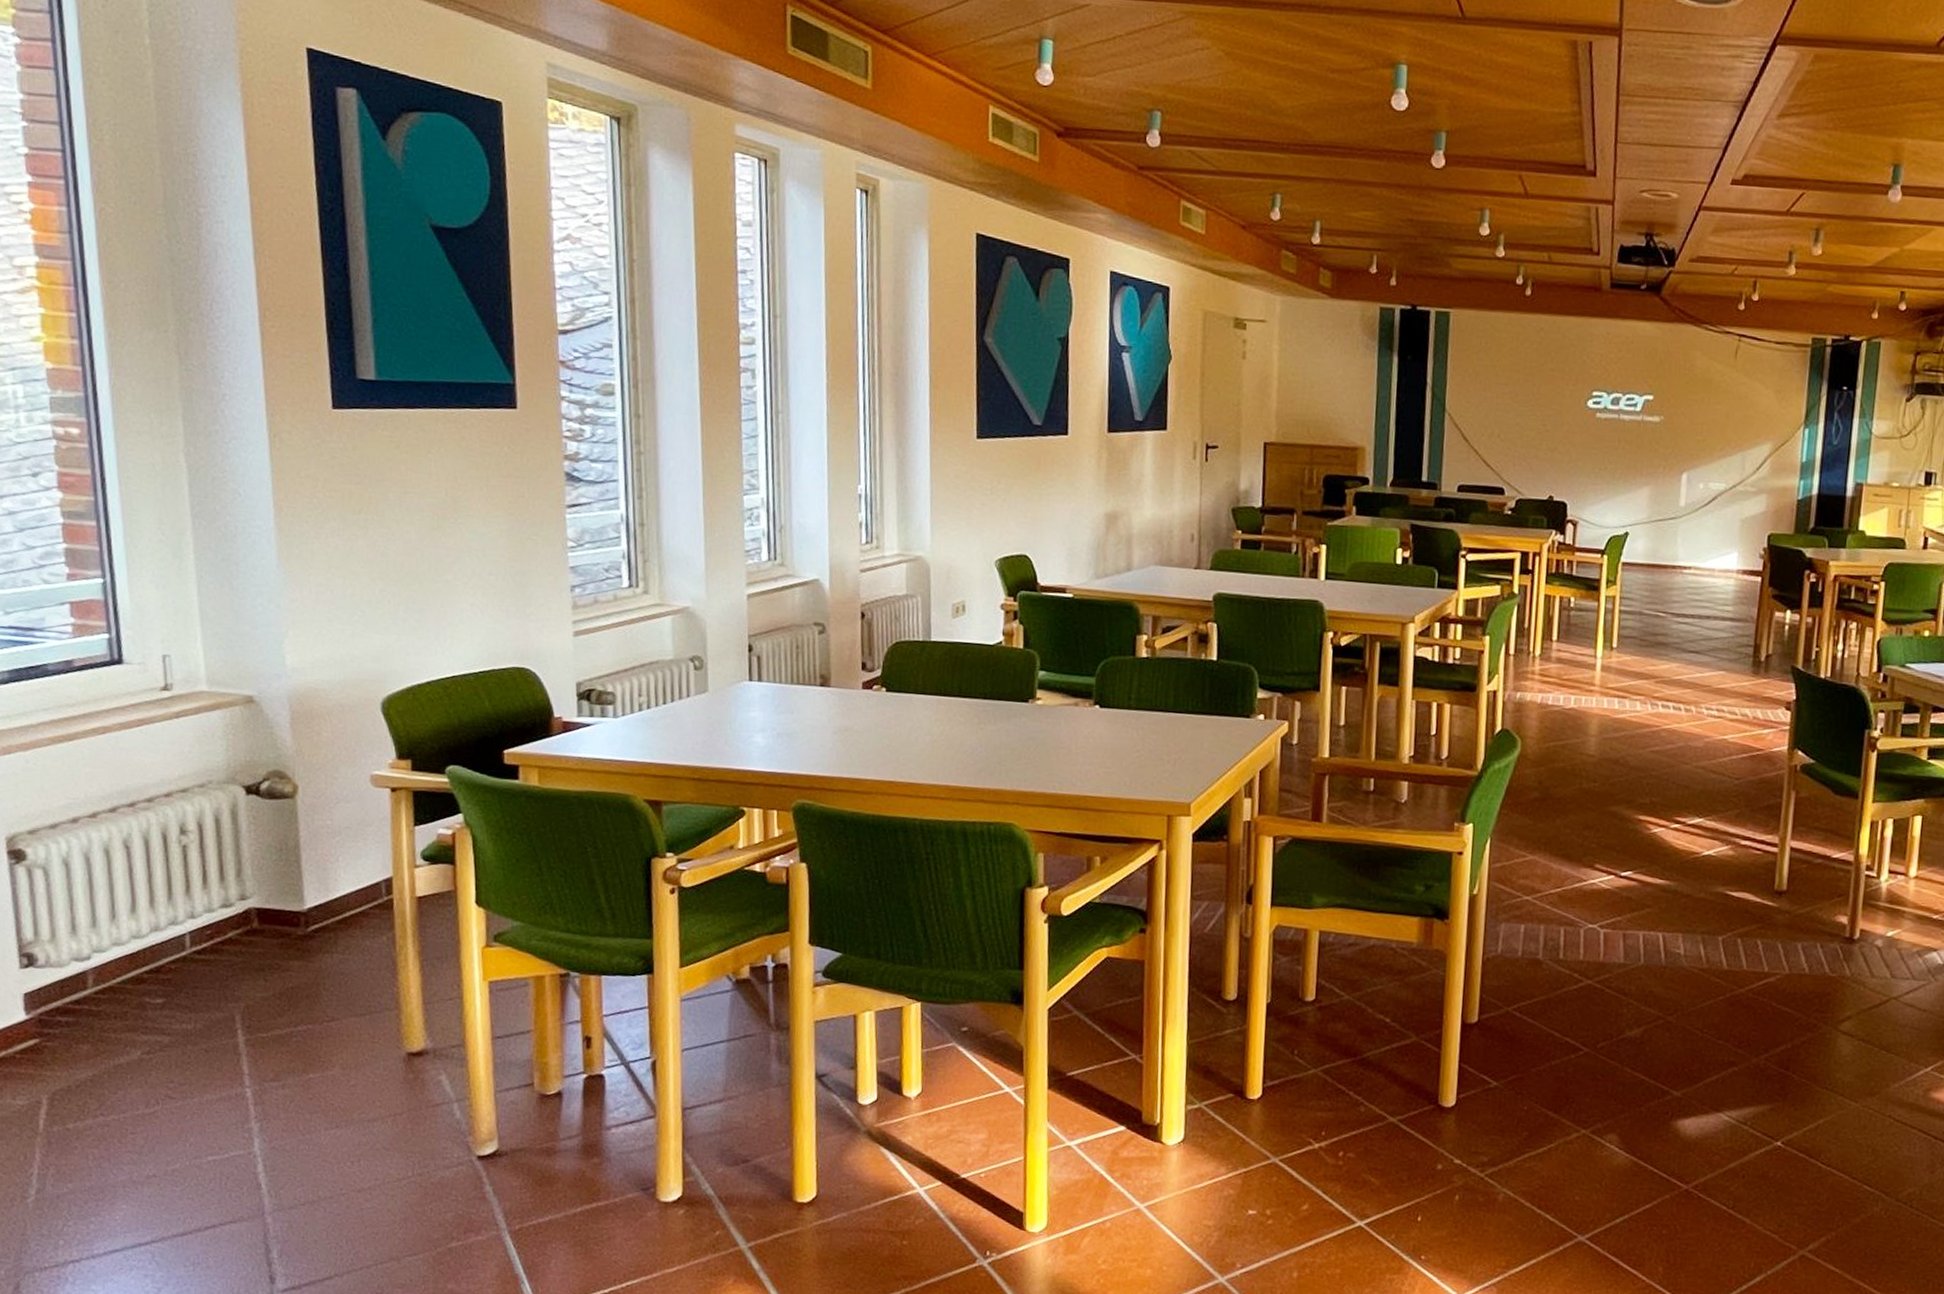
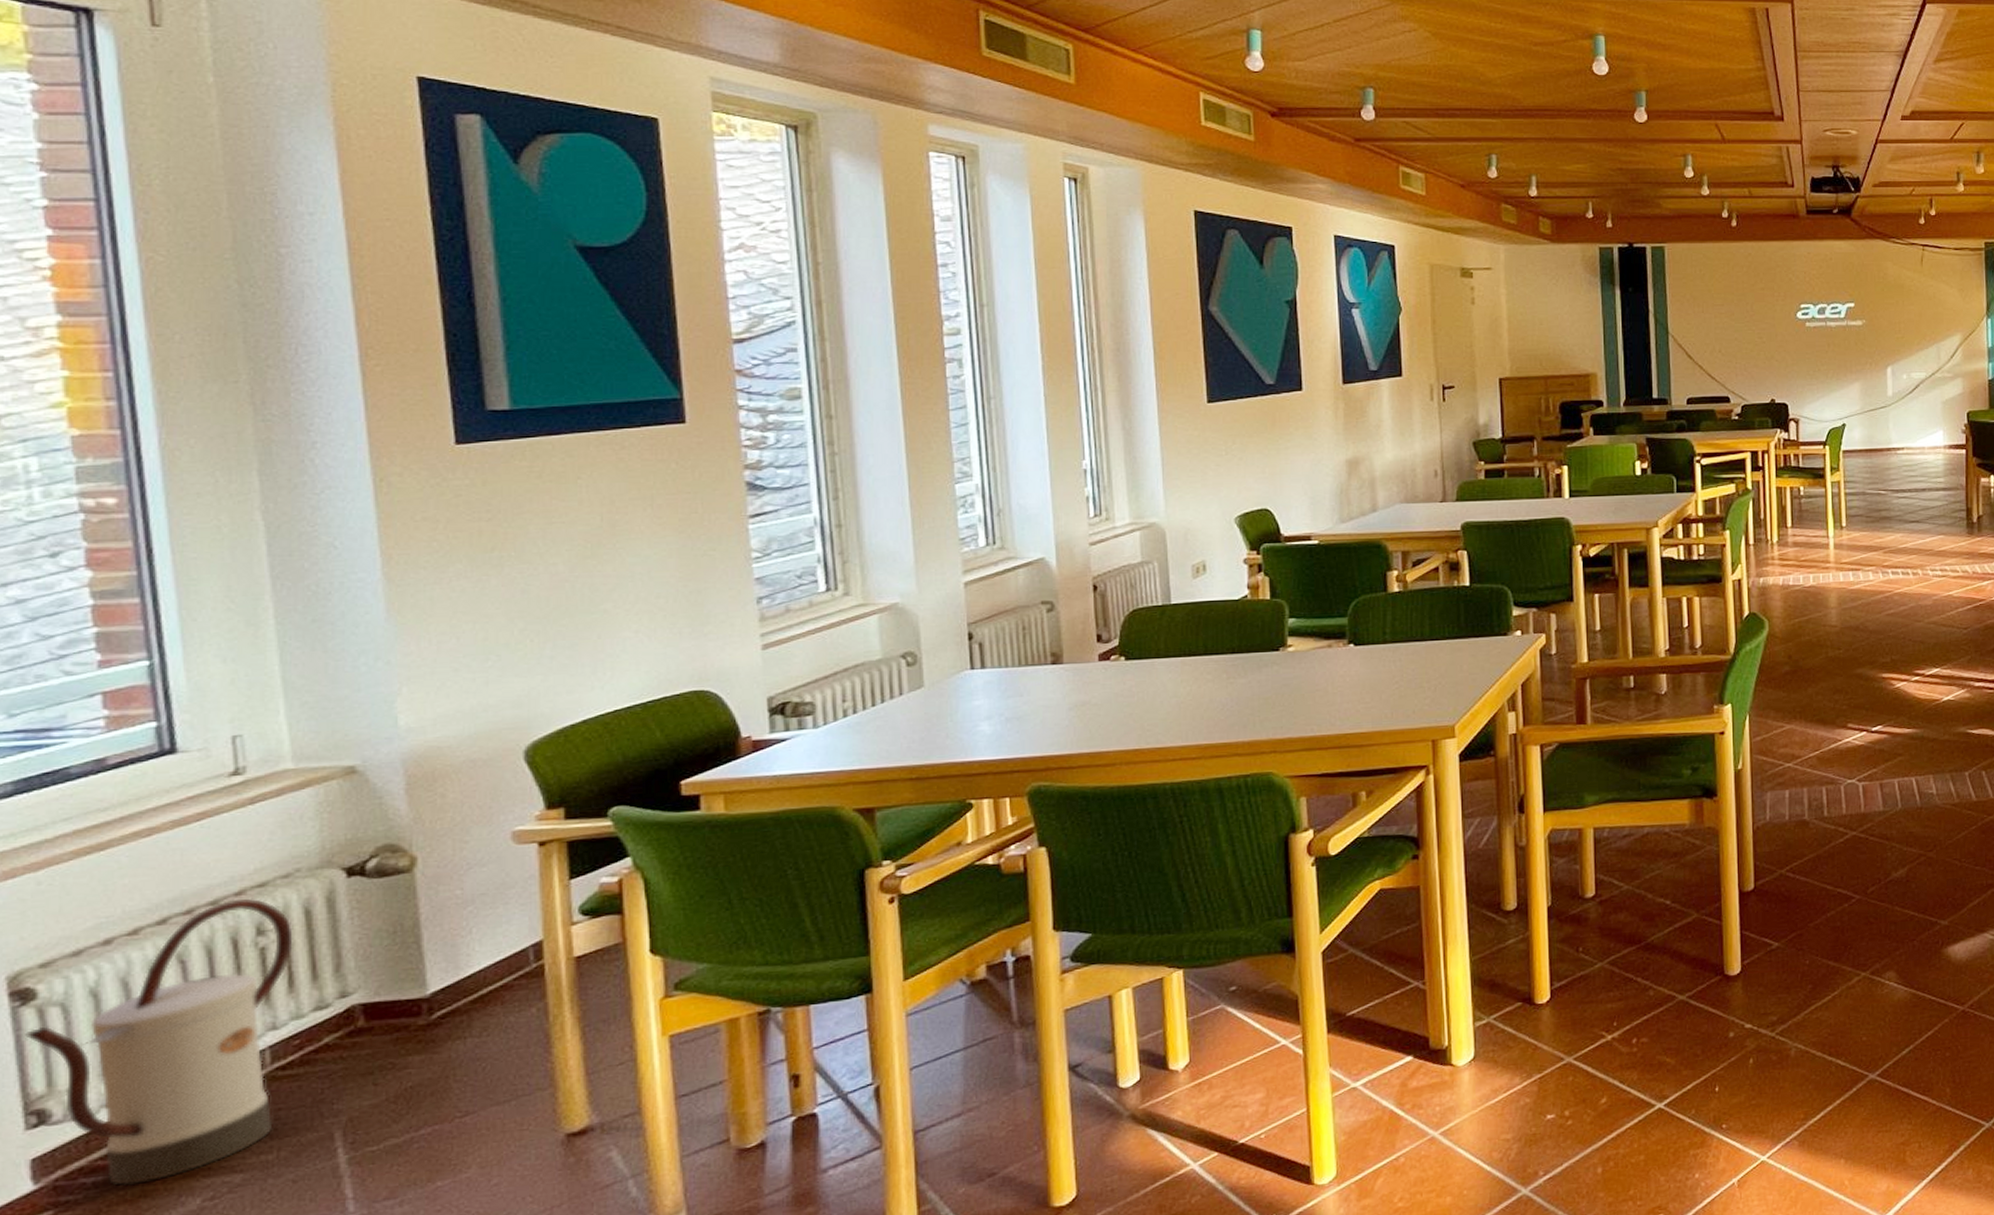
watering can: none [19,799,207,1030] -> present [25,898,293,1186]

